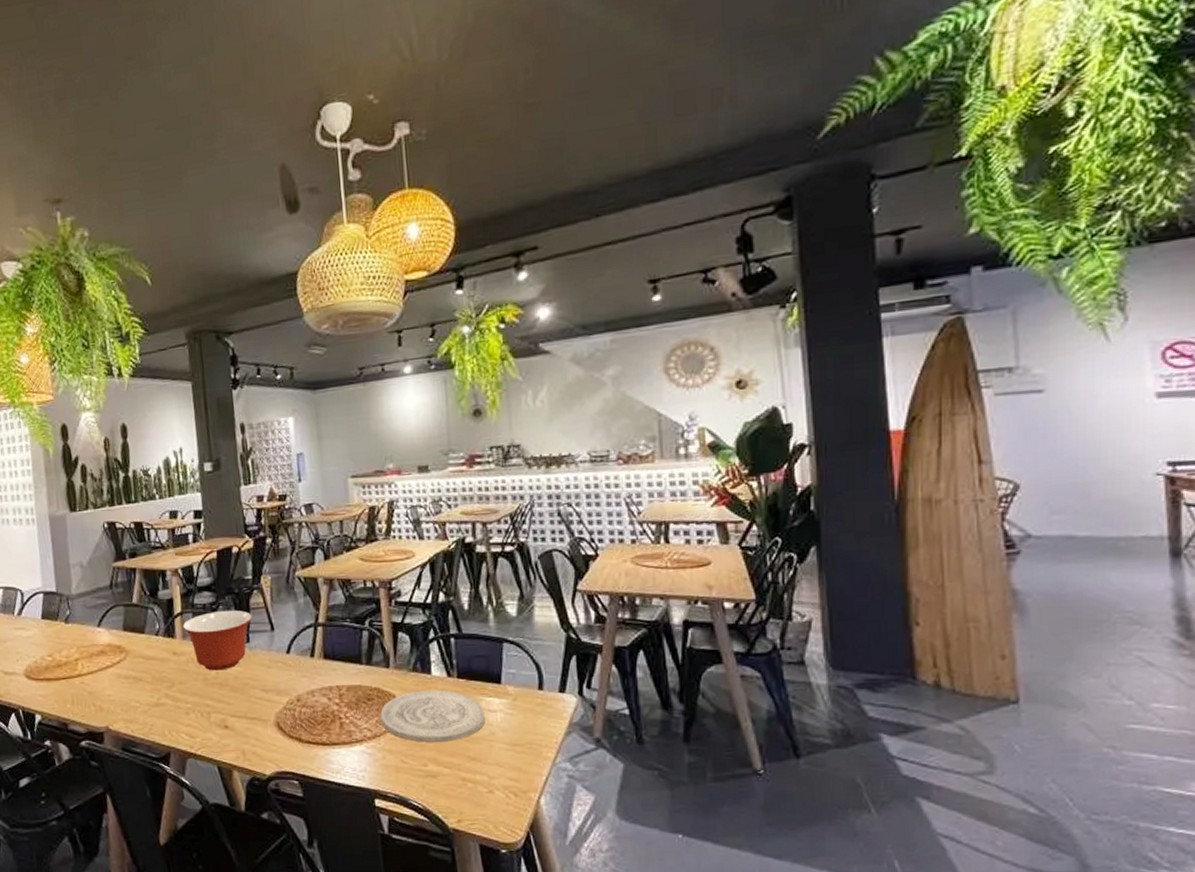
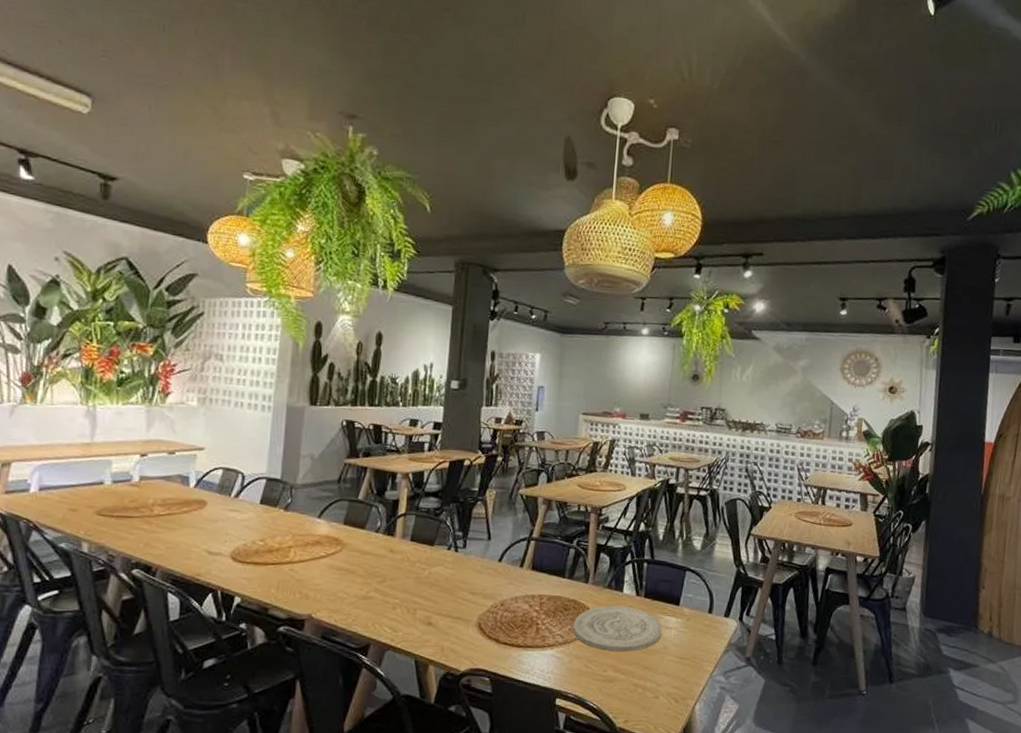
mixing bowl: present [182,610,253,671] -> none [404,516,473,571]

